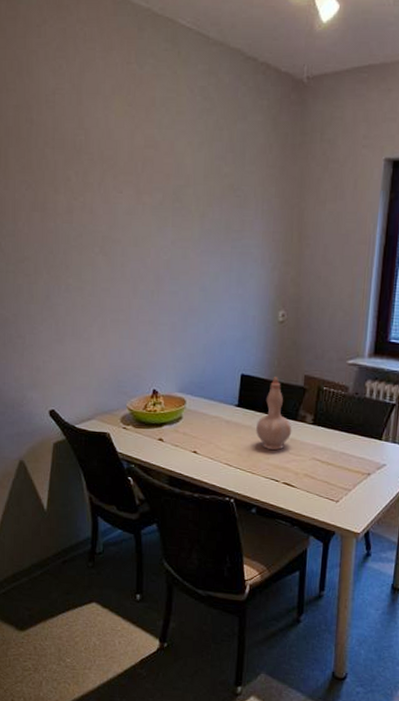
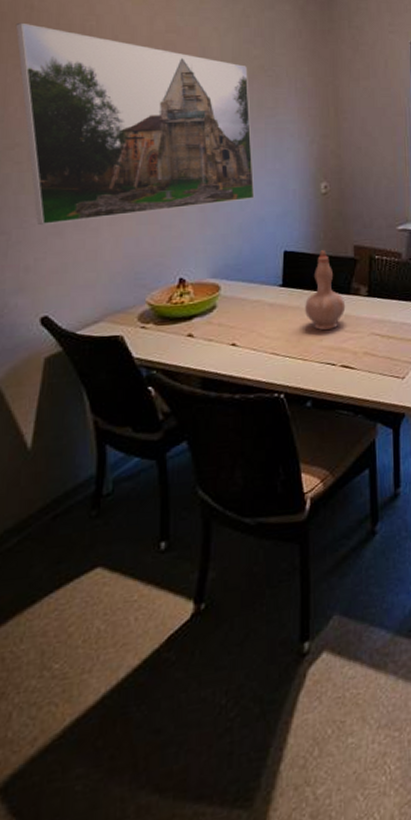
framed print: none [19,137,219,333] -> present [15,22,255,226]

